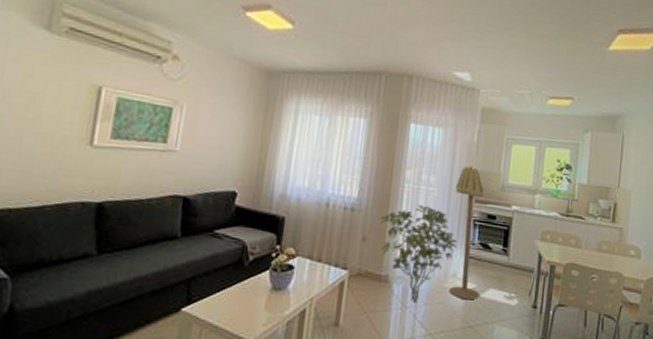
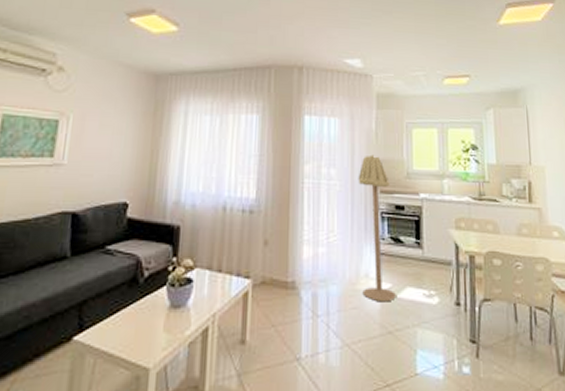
shrub: present [380,205,458,303] -> none [281,201,367,310]

